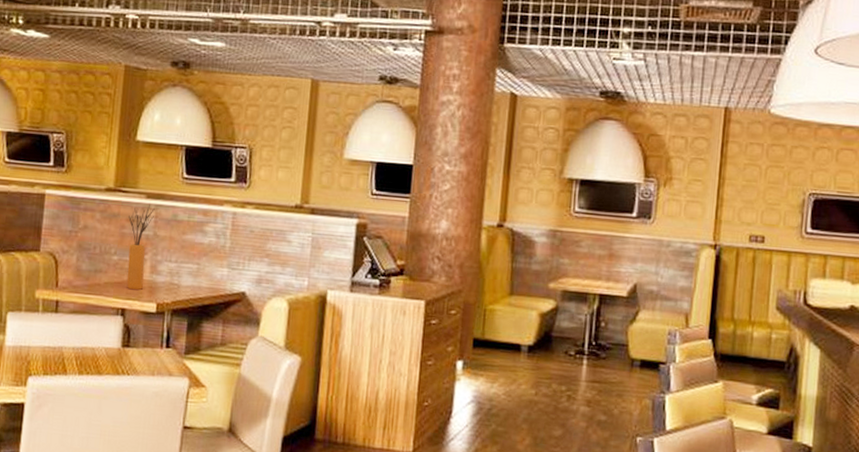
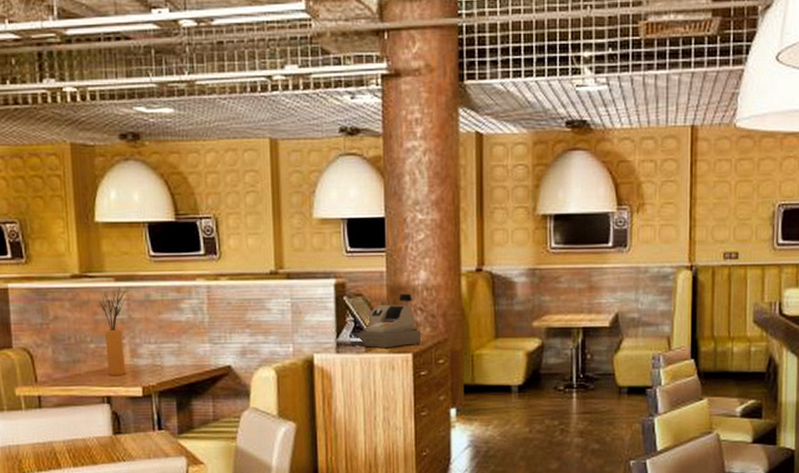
cash register: none [364,240,436,294] -> present [349,293,421,350]

